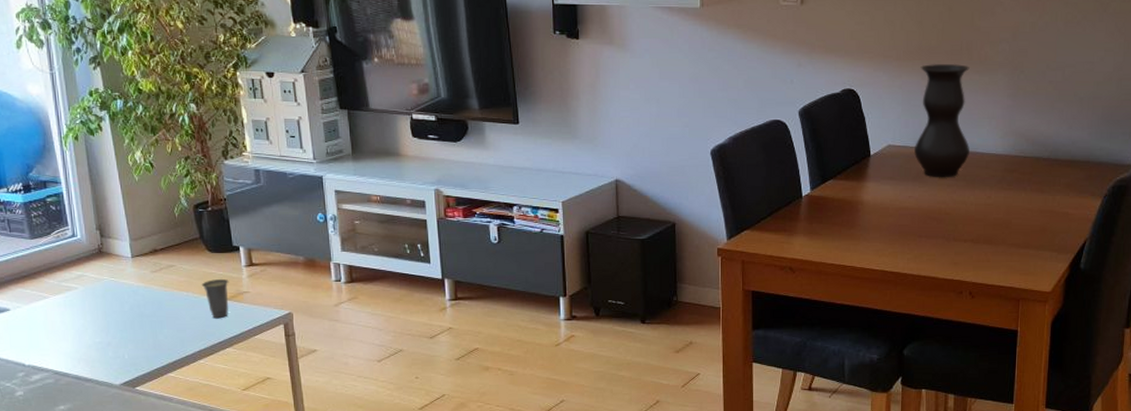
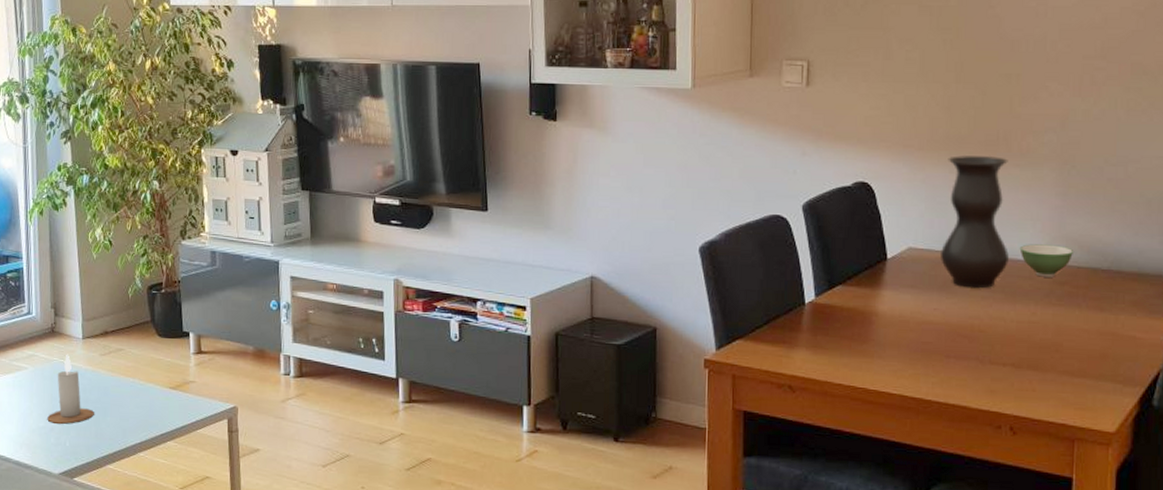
candle: none [103,272,151,338] -> present [47,354,94,424]
cup: present [201,279,229,319] -> none [148,366,176,409]
bowl: none [978,139,1022,166] -> present [1019,244,1075,277]

